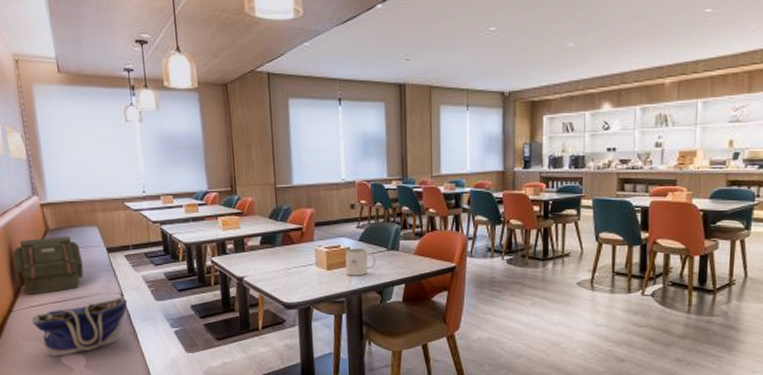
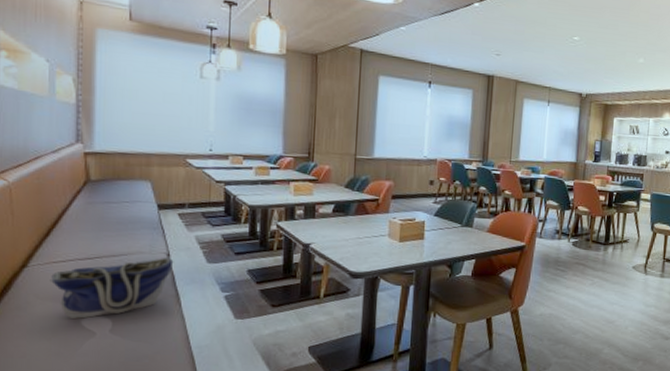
backpack: present [13,235,84,295] -> none [39,188,126,250]
mug: present [345,248,376,276] -> none [418,222,450,250]

